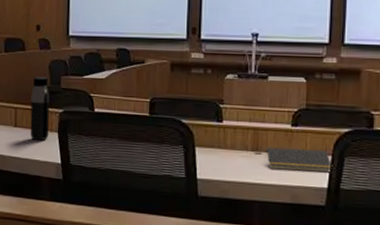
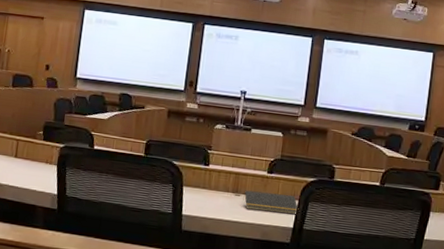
water bottle: present [30,77,50,141] -> none [29,112,53,173]

